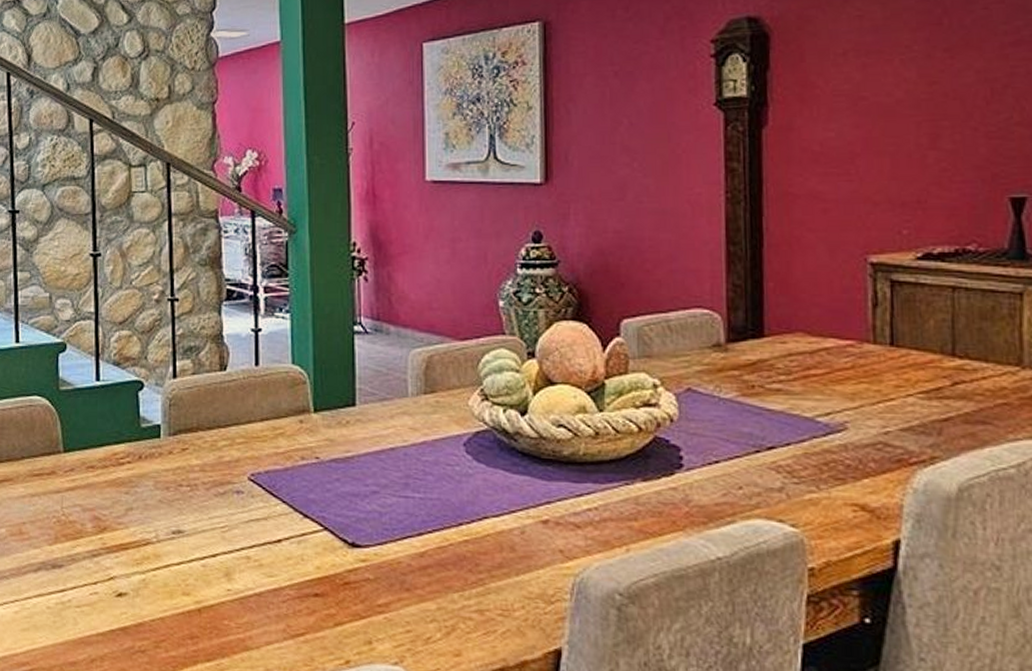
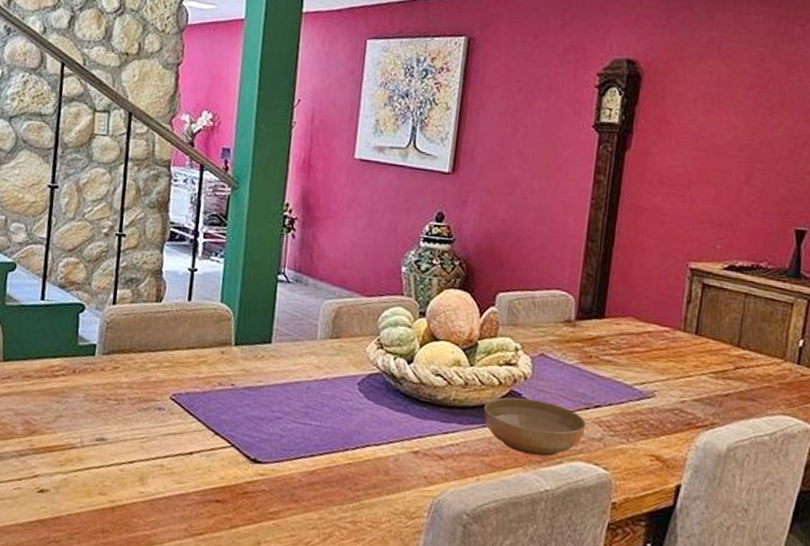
bowl: none [624,445,759,516] -> present [484,397,586,457]

